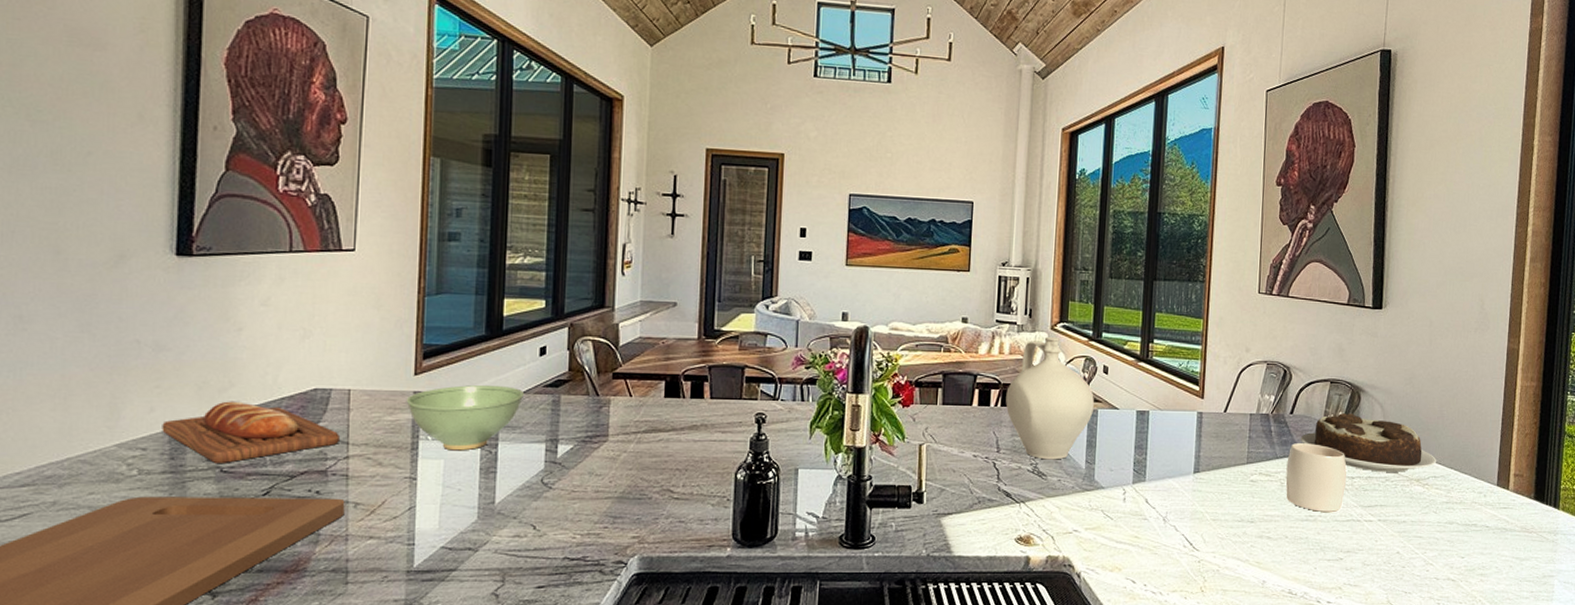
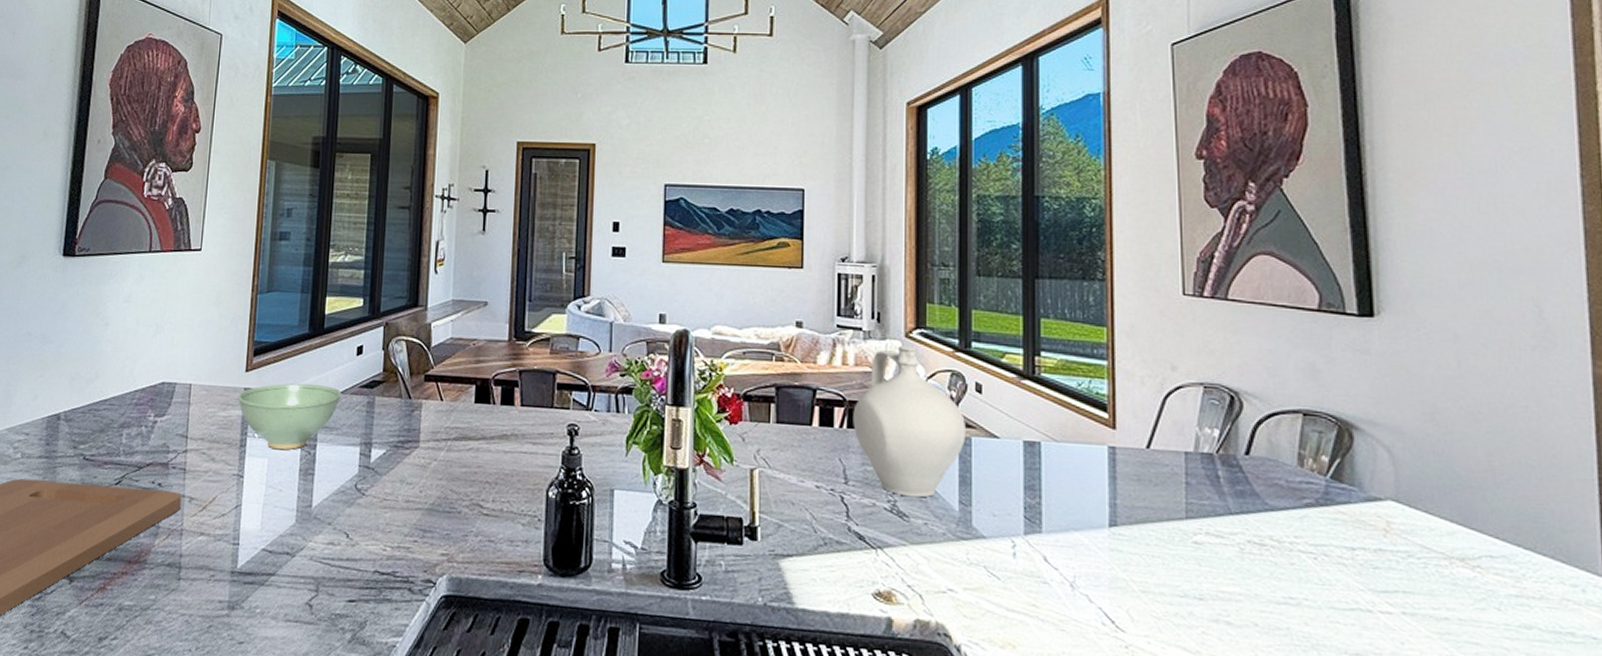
bread loaf: present [162,401,339,464] -> none [41,391,180,452]
mug: present [1285,443,1347,512] -> none [1246,495,1344,595]
chocolate cake: present [1301,413,1436,472] -> none [1265,457,1490,546]

